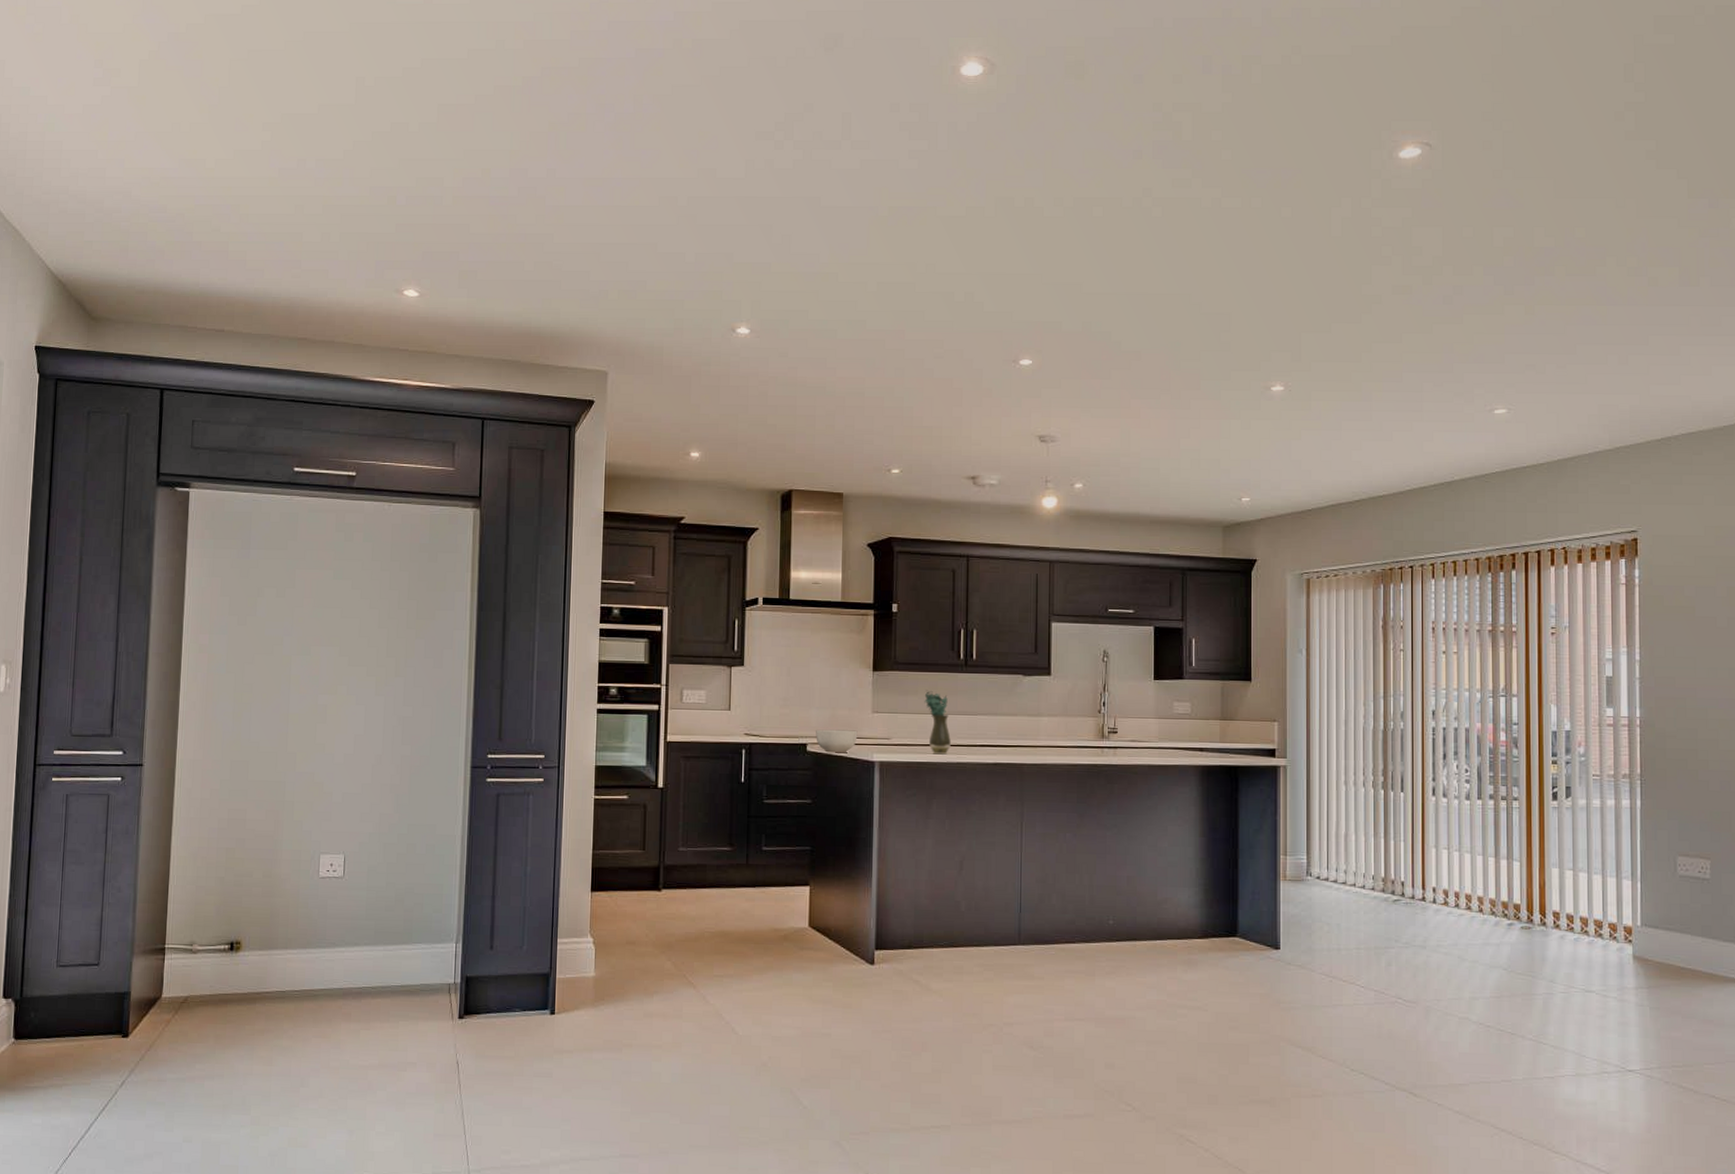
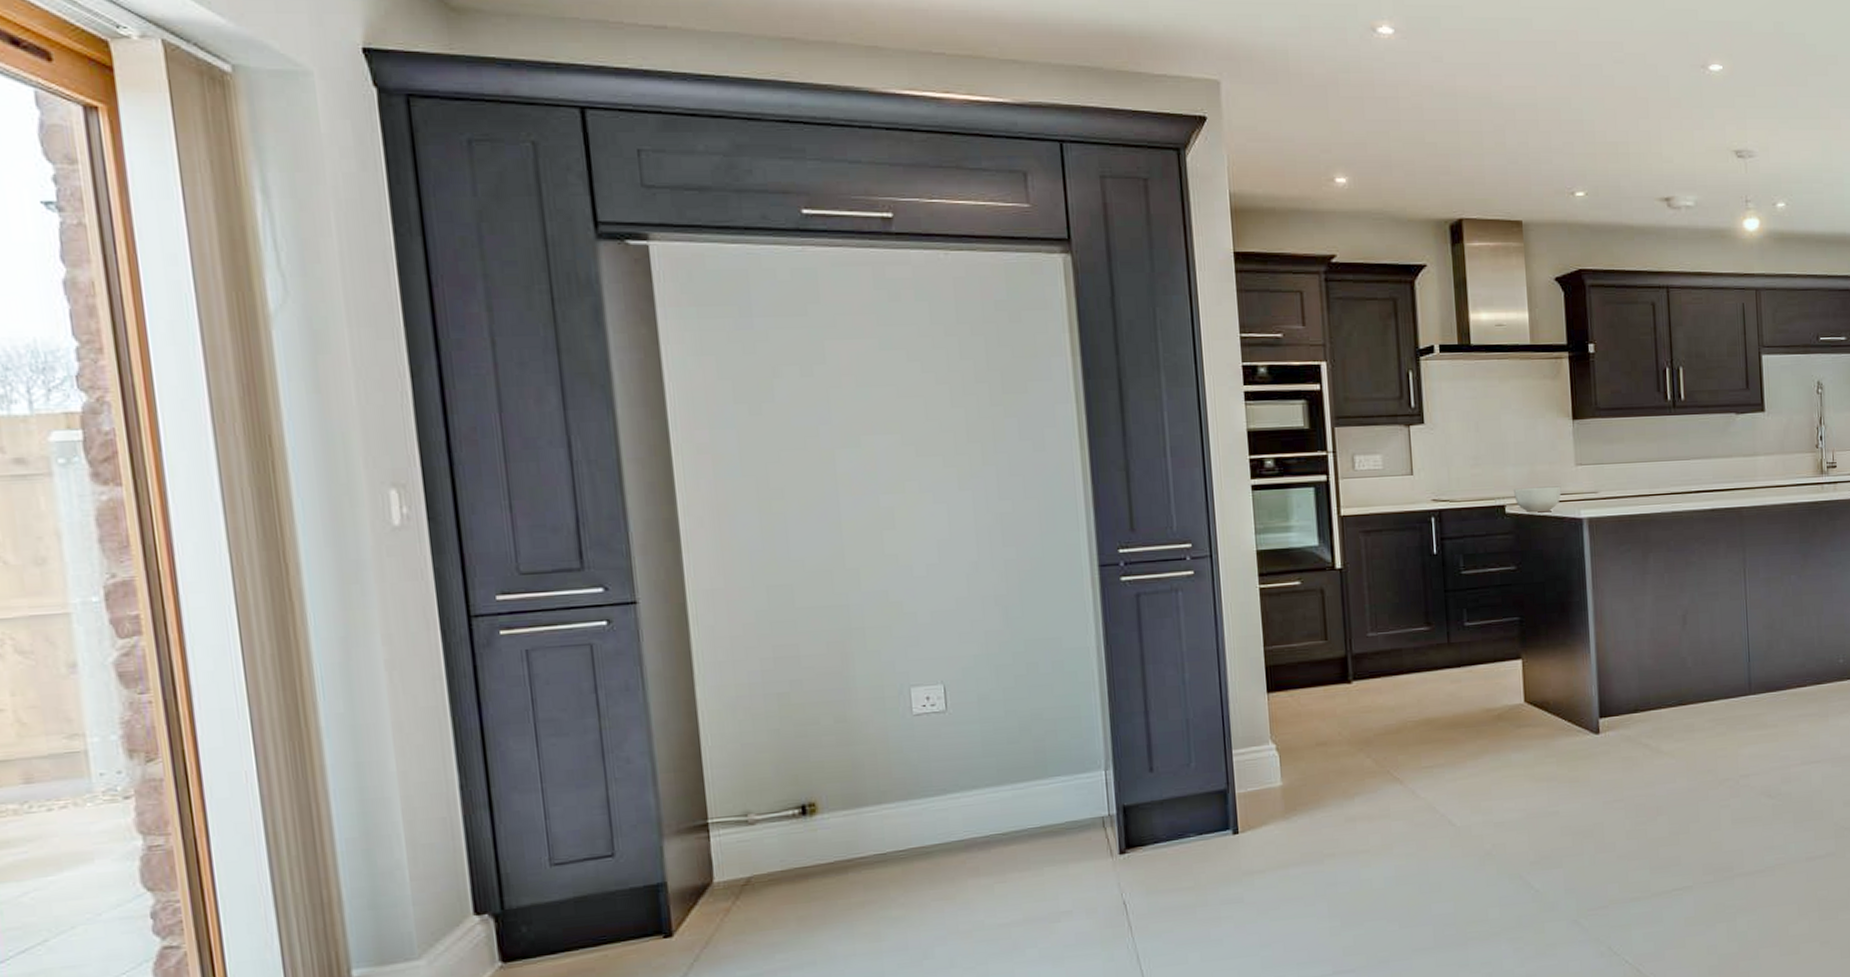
vase: present [924,690,951,755] -> none [1631,436,1664,505]

